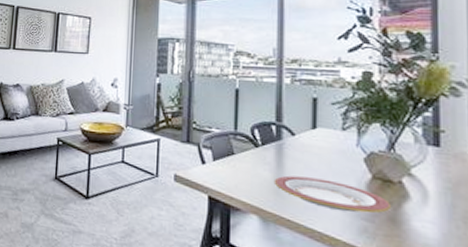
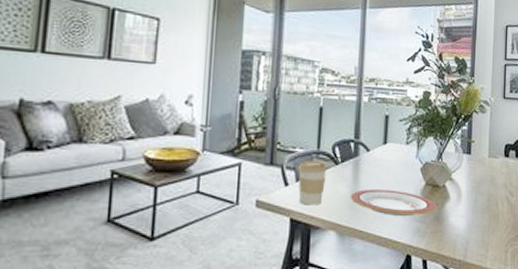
coffee cup: none [215,140,246,187] -> present [298,160,328,205]

